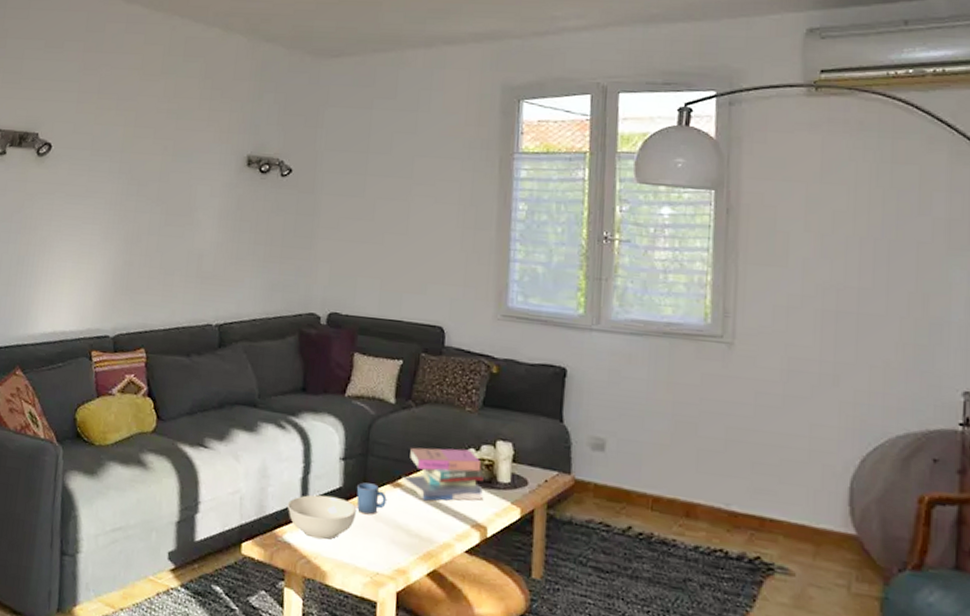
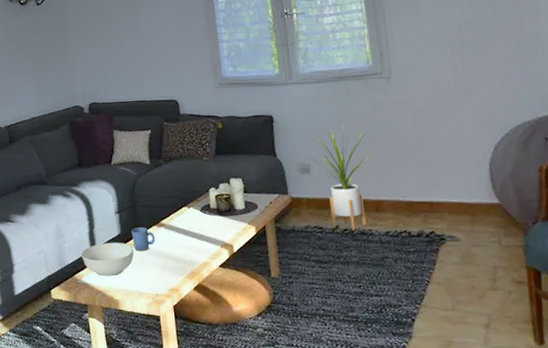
books: present [402,447,484,501] -> none [164,189,226,233]
house plant: none [611,396,690,537] -> present [312,125,371,230]

